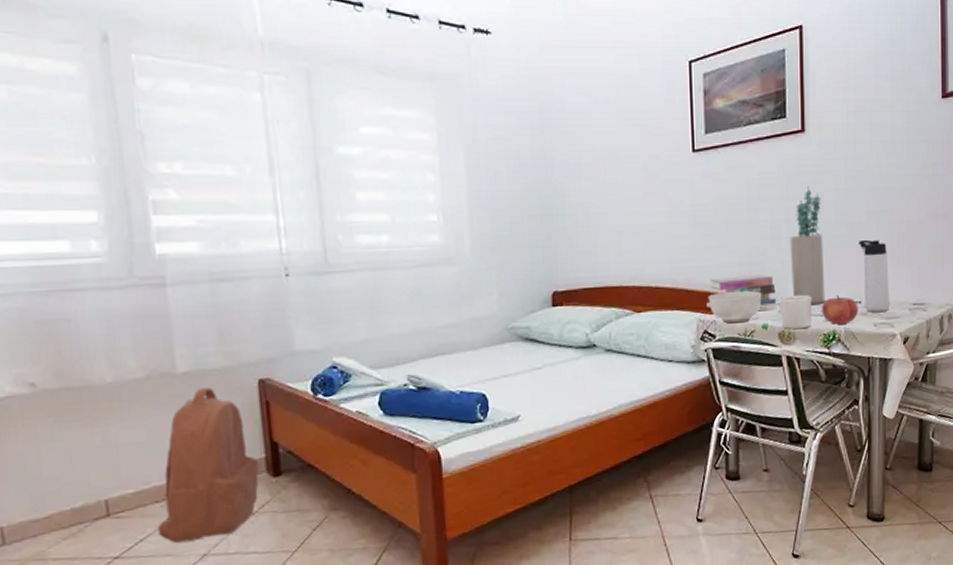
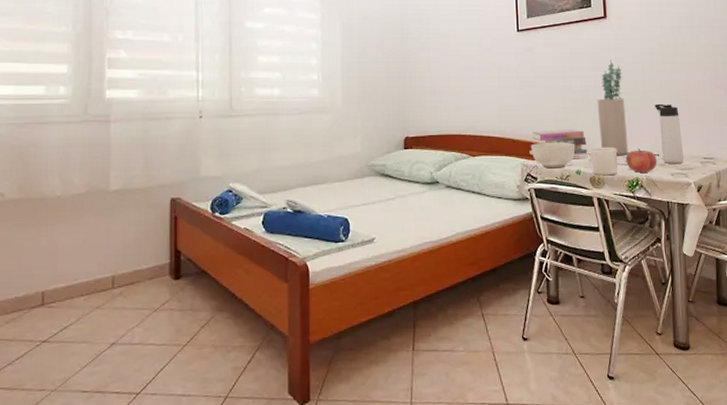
backpack: present [157,387,260,543] -> none [78,203,164,331]

